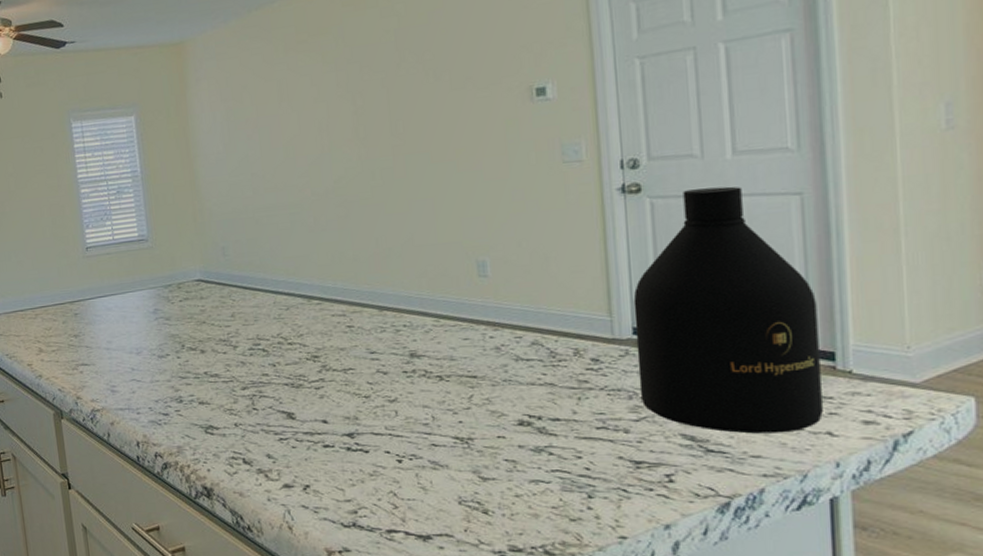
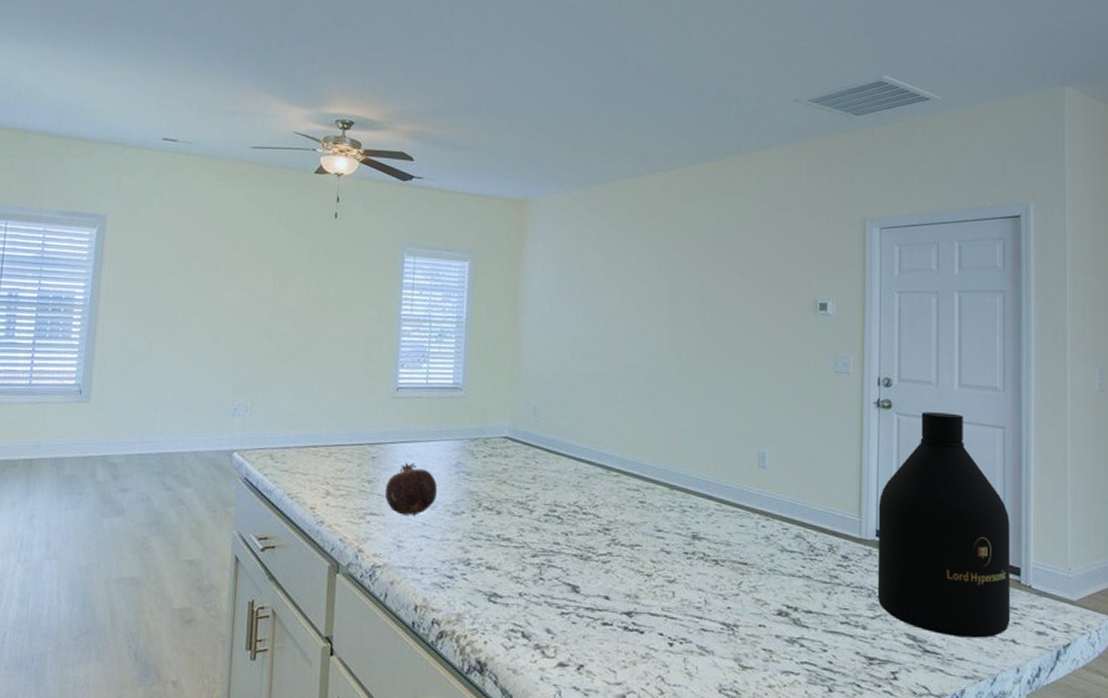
fruit: none [91,314,140,363] -> present [384,462,437,516]

